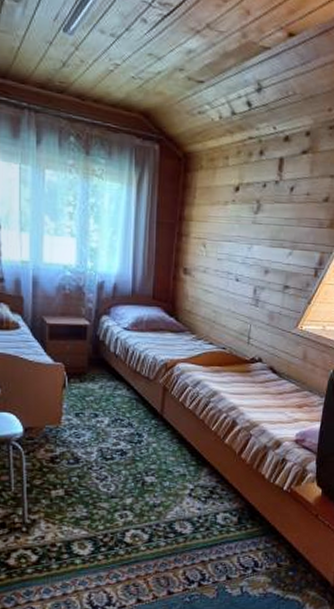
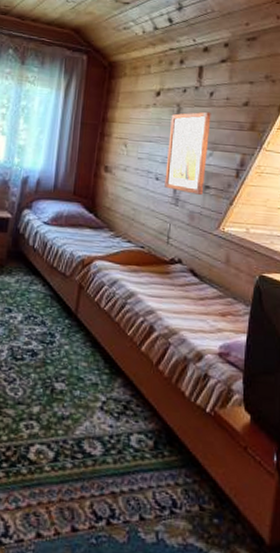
wall art: none [245,208,291,295] -> present [164,111,211,195]

